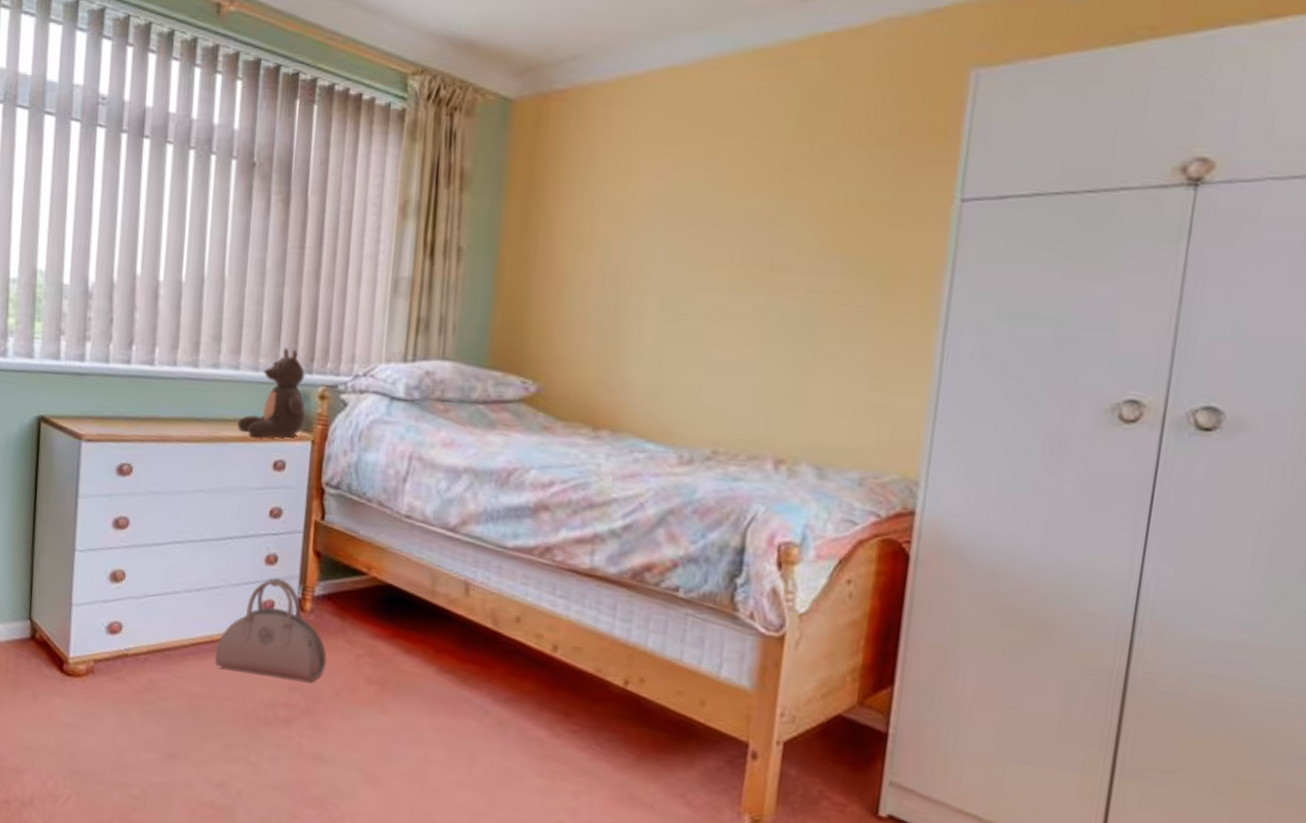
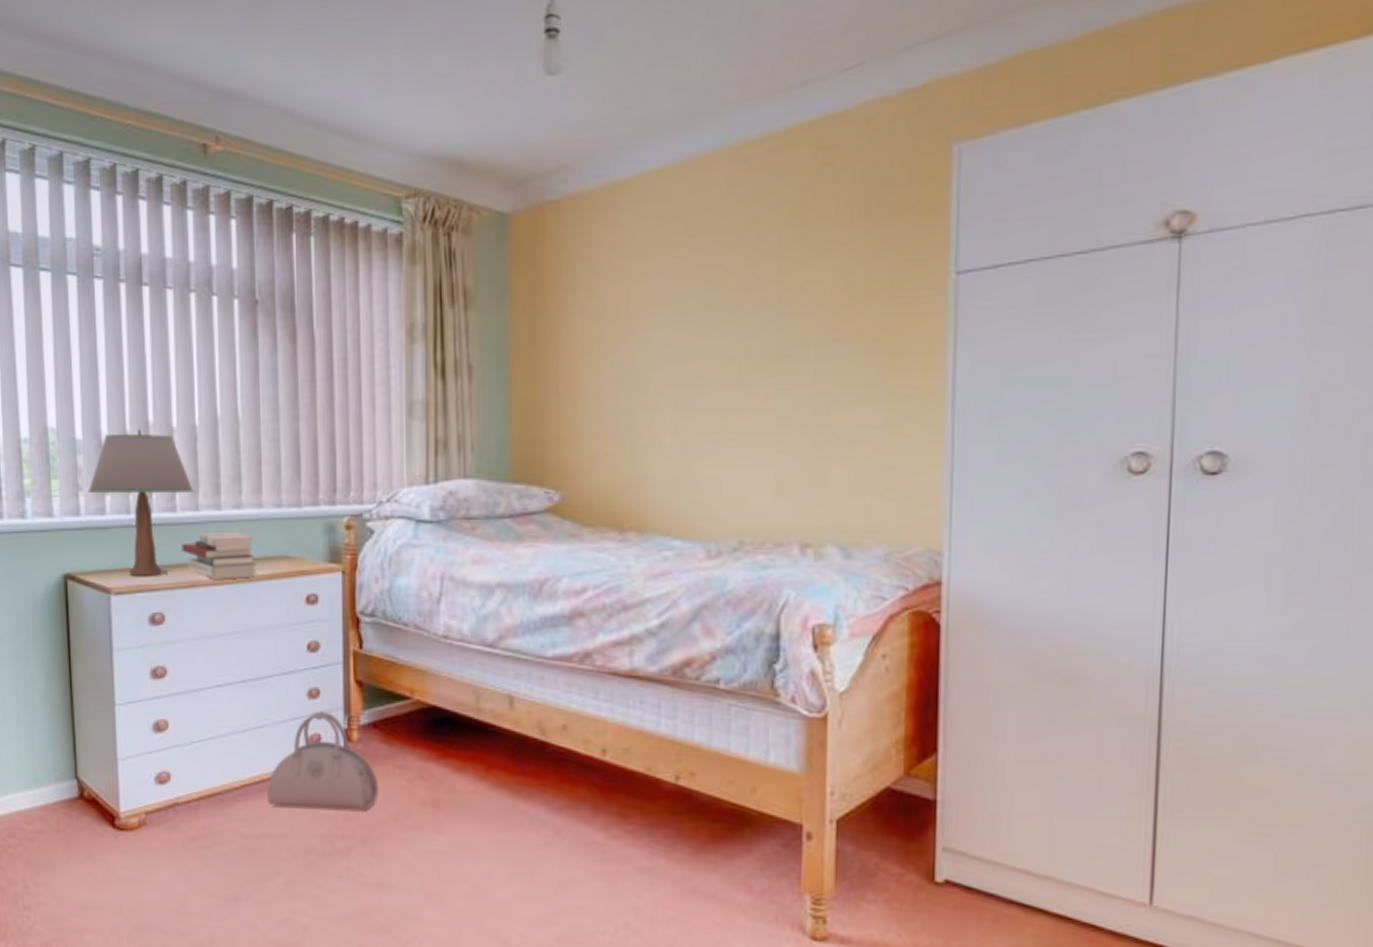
table lamp: none [69,279,174,427] -> present [87,429,194,576]
books: none [156,388,227,440] -> present [182,531,256,580]
teddy bear: present [237,348,305,438] -> none [266,481,333,573]

